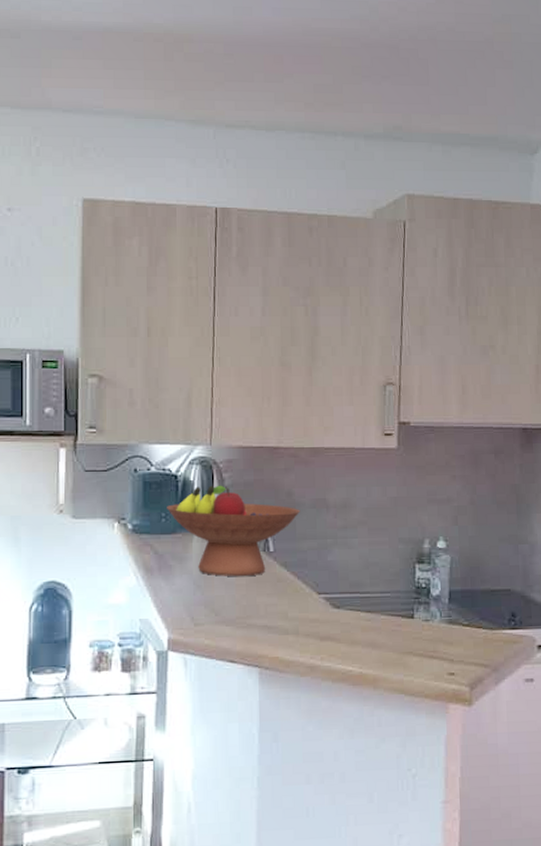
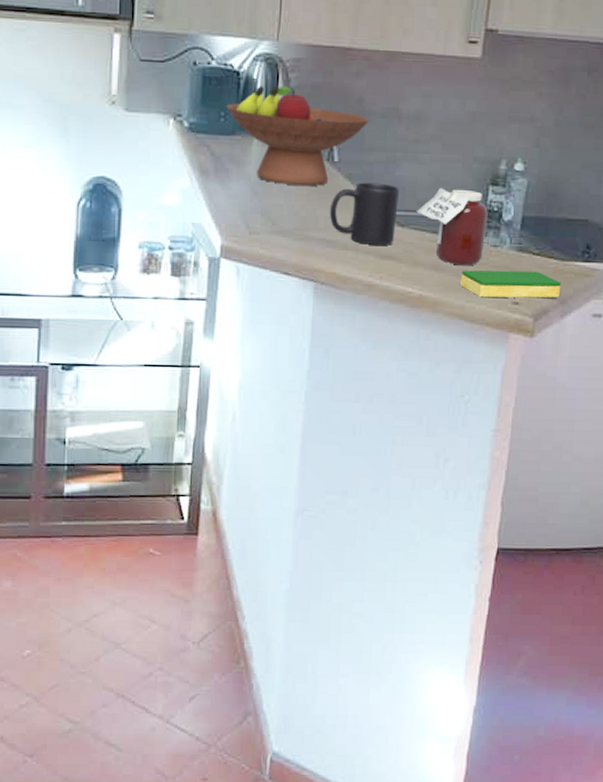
mug: none [269,568,333,628] -> present [330,182,399,245]
jar: none [349,569,417,641] -> present [416,188,488,265]
dish sponge: none [397,642,493,671] -> present [461,270,562,298]

